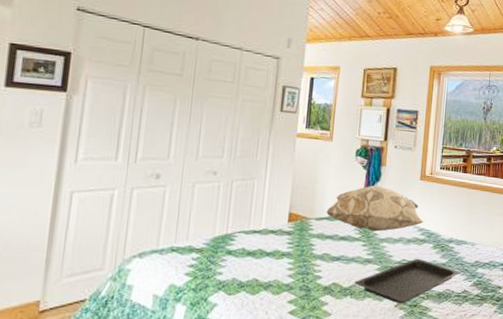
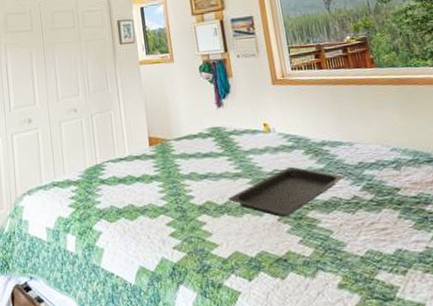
decorative pillow: present [326,185,424,232] -> none [183,97,288,145]

